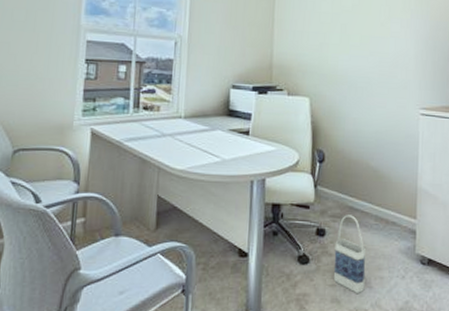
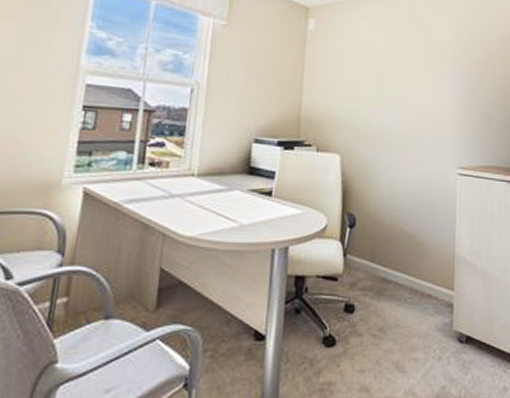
bag: present [333,215,366,293] -> none [362,287,399,379]

